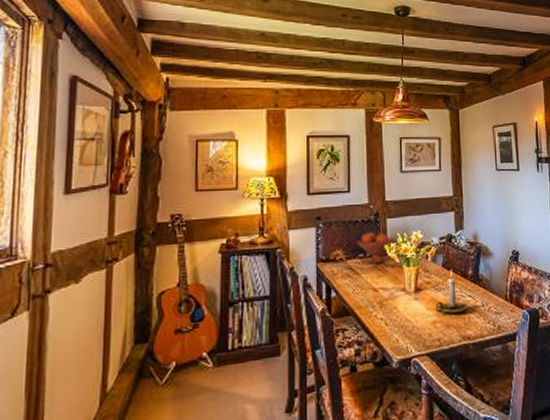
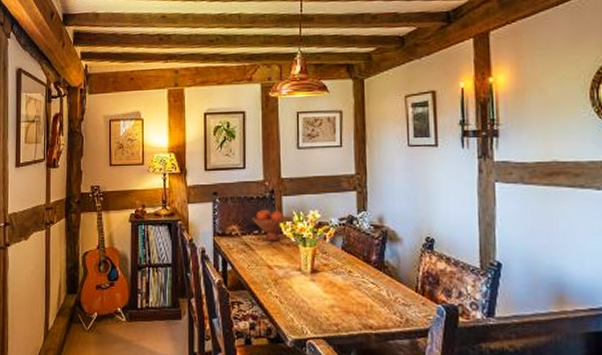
candle holder: present [435,269,469,314] -> none [333,252,372,300]

